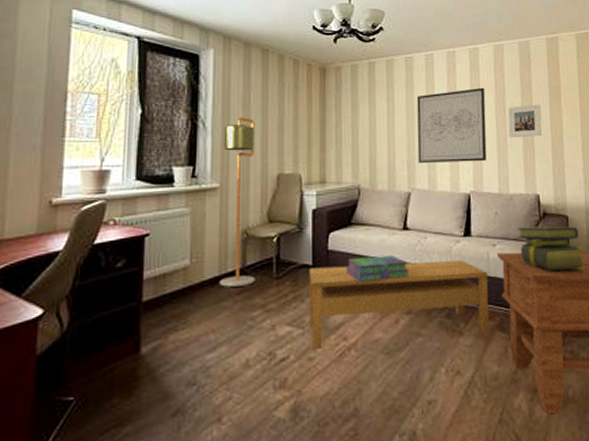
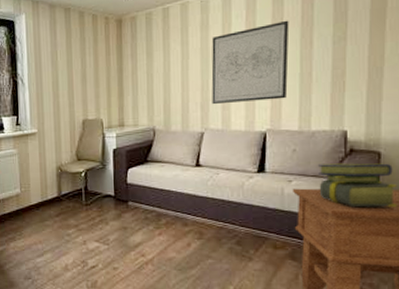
floor lamp: present [219,117,255,287] -> none [38,72,69,210]
coffee table: present [309,261,490,351] -> none [112,195,282,263]
stack of books: present [346,255,410,282] -> none [143,189,201,210]
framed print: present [508,104,542,138] -> none [314,32,358,73]

